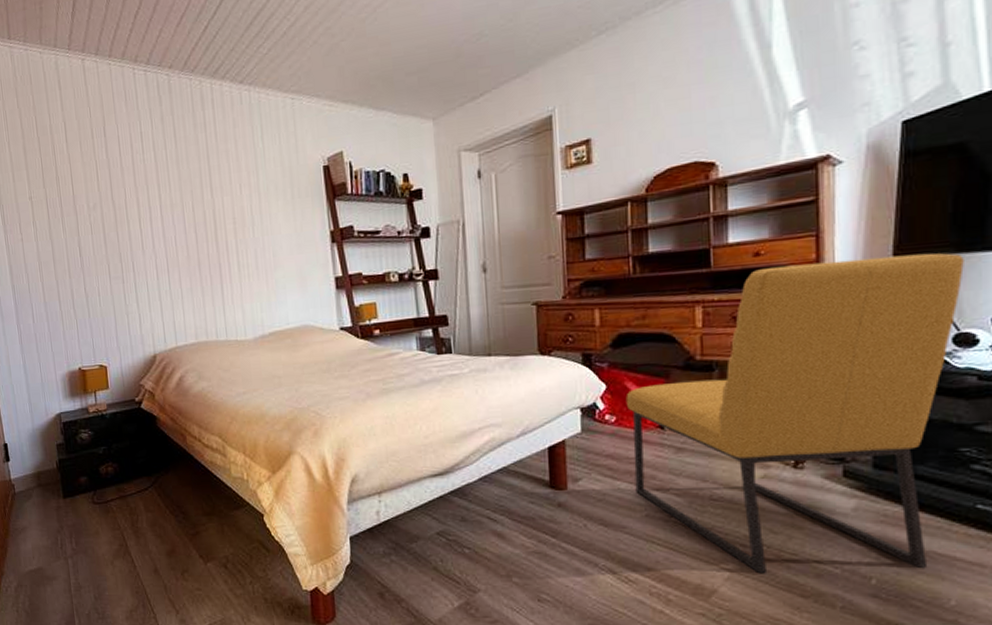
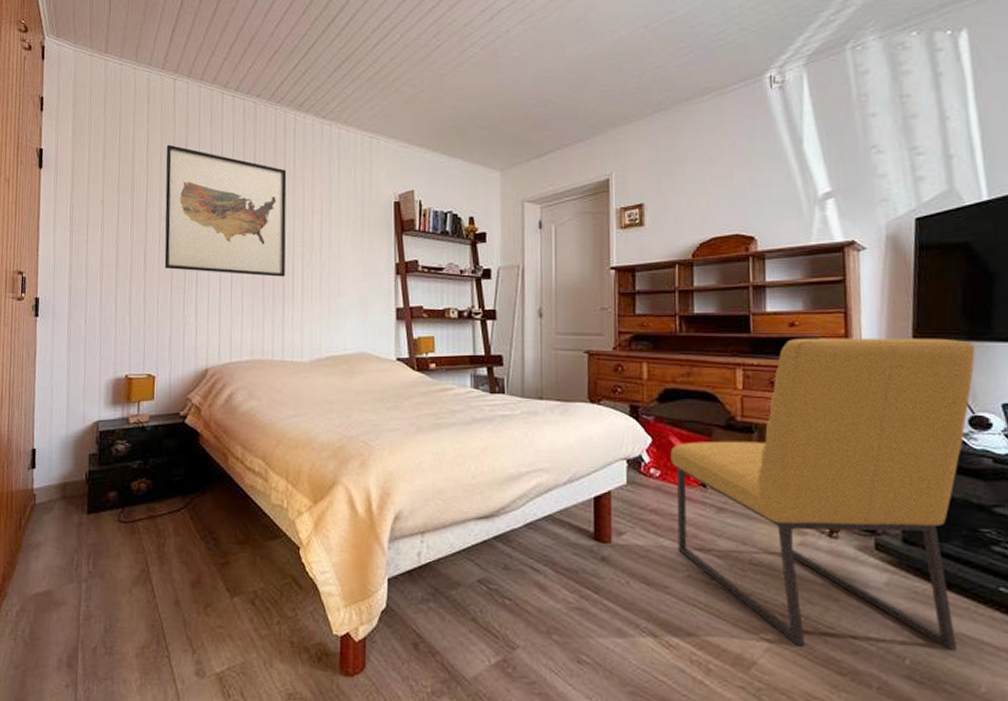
wall art: none [84,130,221,261] -> present [164,144,287,277]

